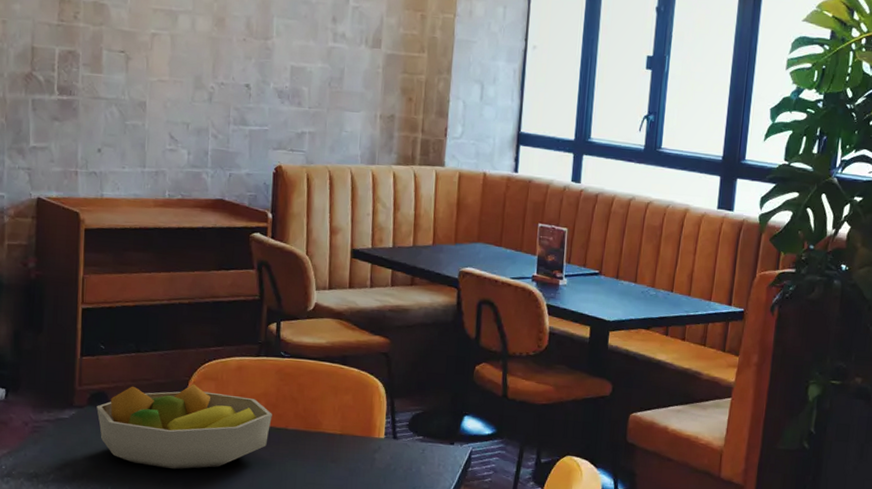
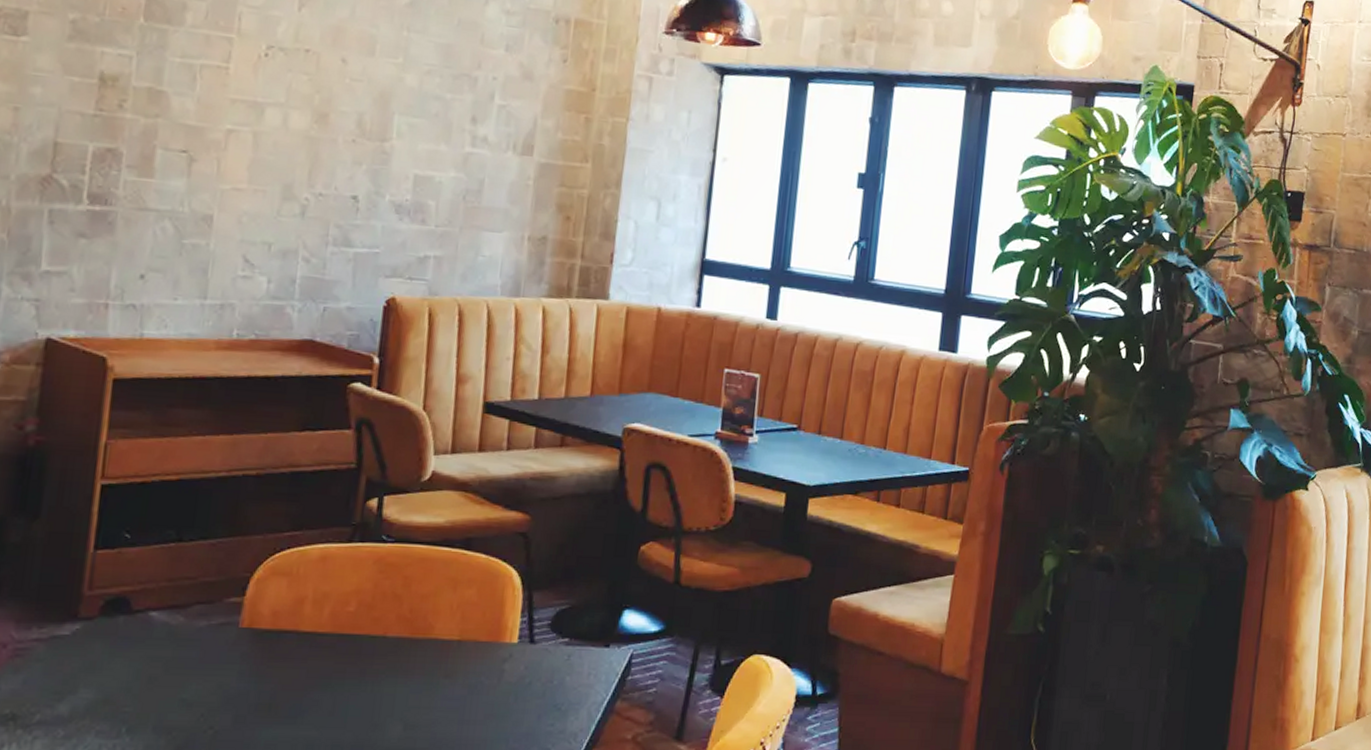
fruit bowl: present [96,384,272,470] -> none [112,581,366,699]

